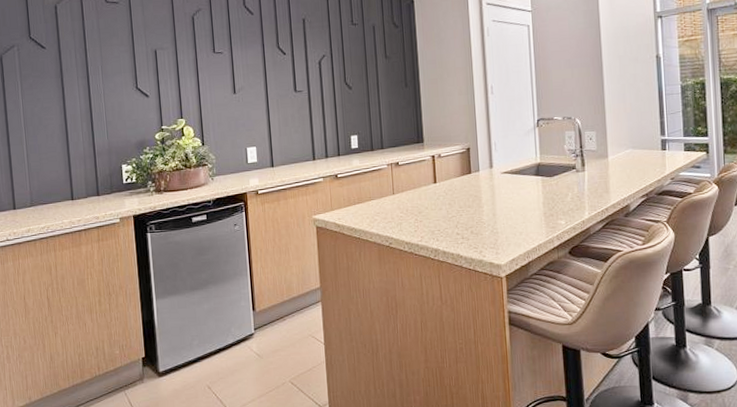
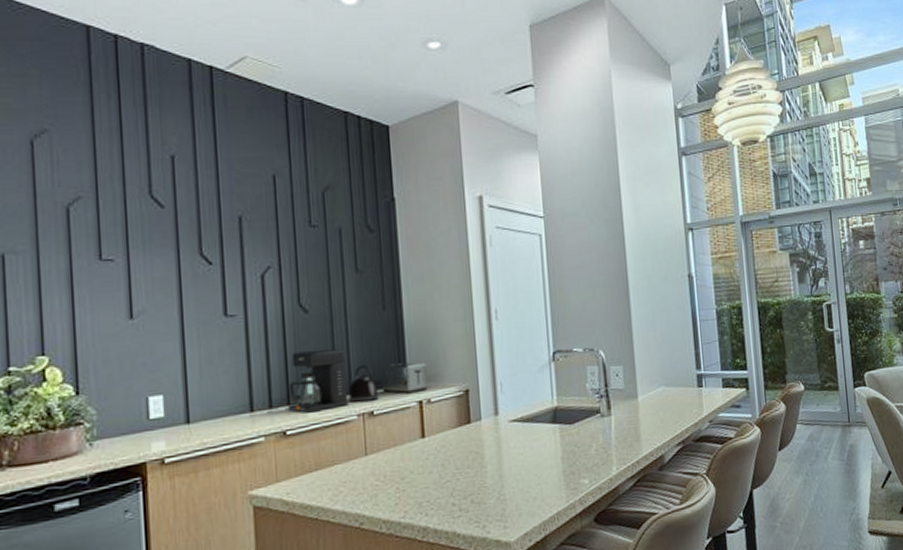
coffee maker: none [339,116,381,162] -> present [288,349,349,413]
kettle: none [380,128,403,156] -> present [348,365,379,404]
toaster: none [403,126,439,150] -> present [380,362,428,394]

